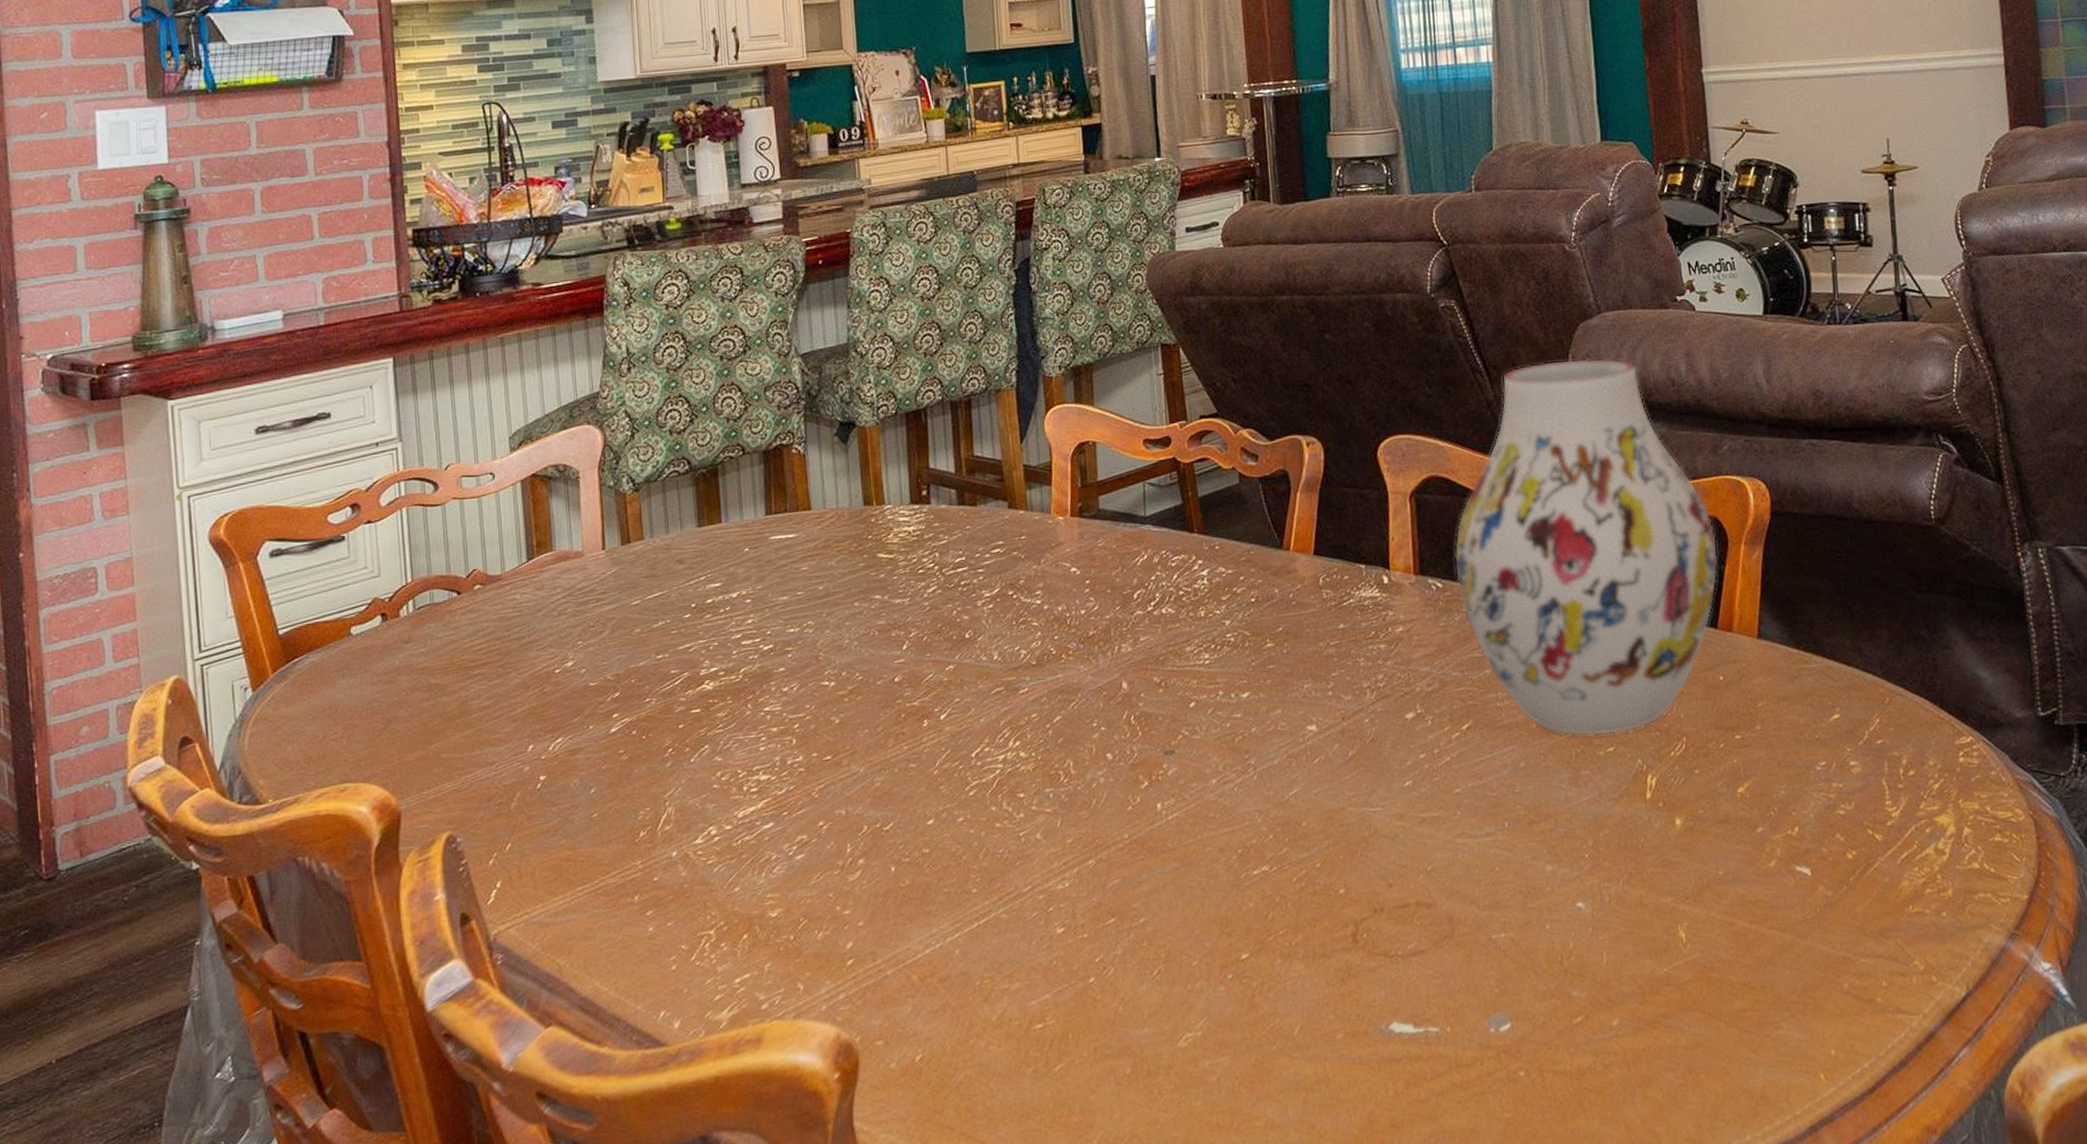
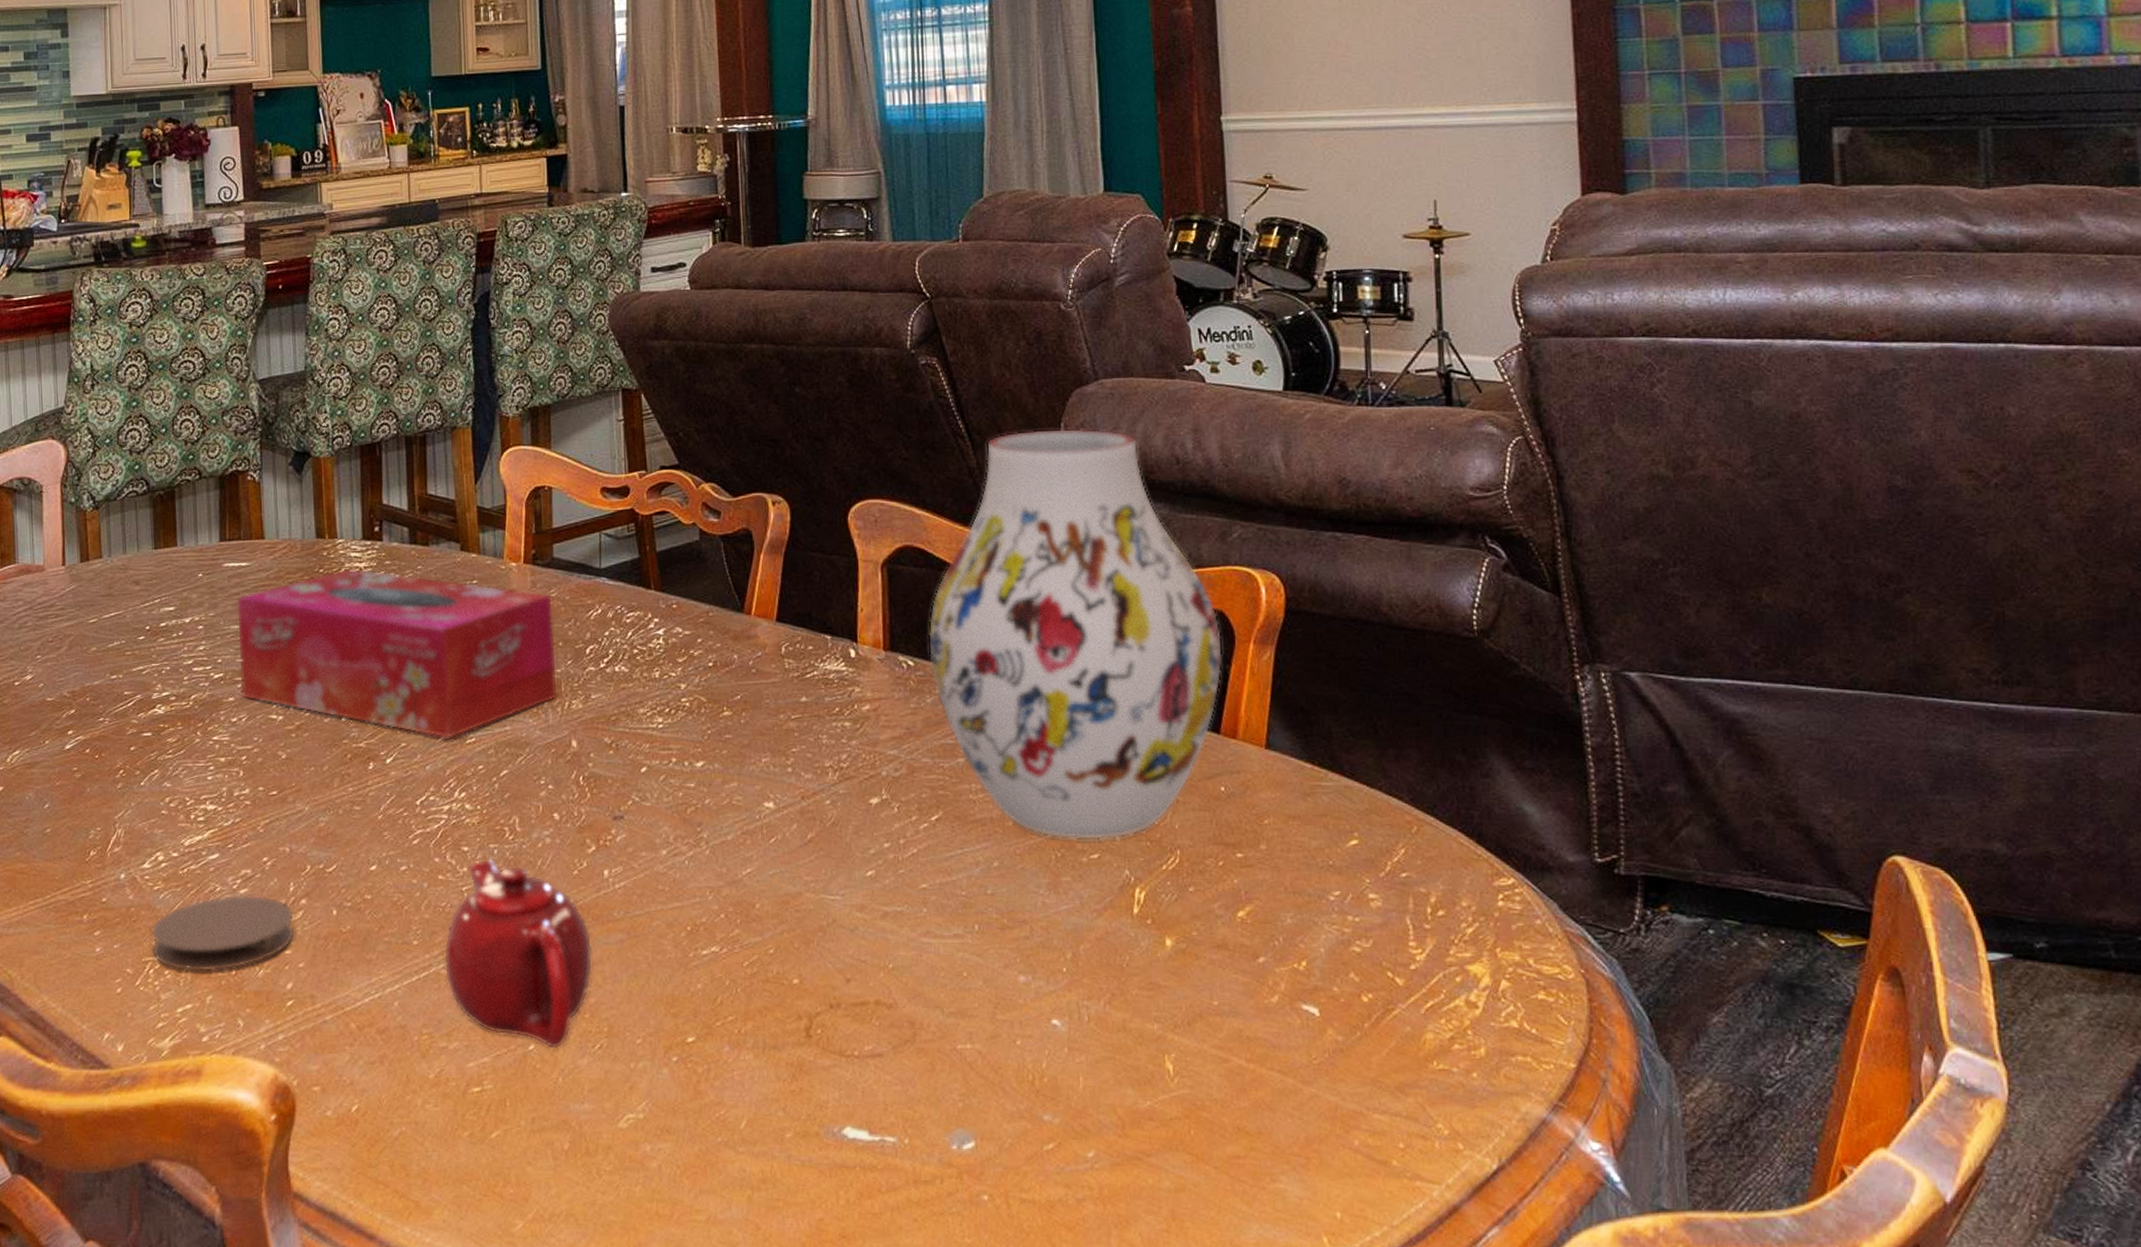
coaster: none [705,859,853,942] -> present [150,894,295,972]
tissue box: none [784,532,1108,692] -> present [236,568,559,740]
teapot: none [1002,801,1149,979] -> present [443,858,593,1049]

